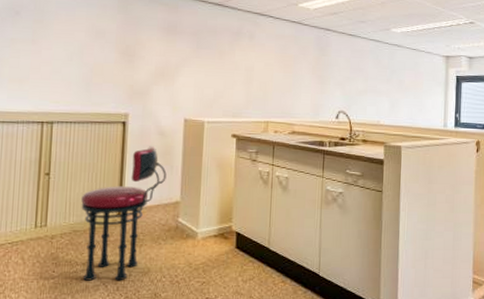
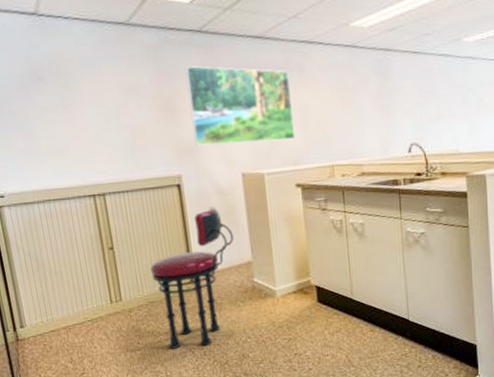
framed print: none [146,20,240,95] -> present [185,66,296,146]

